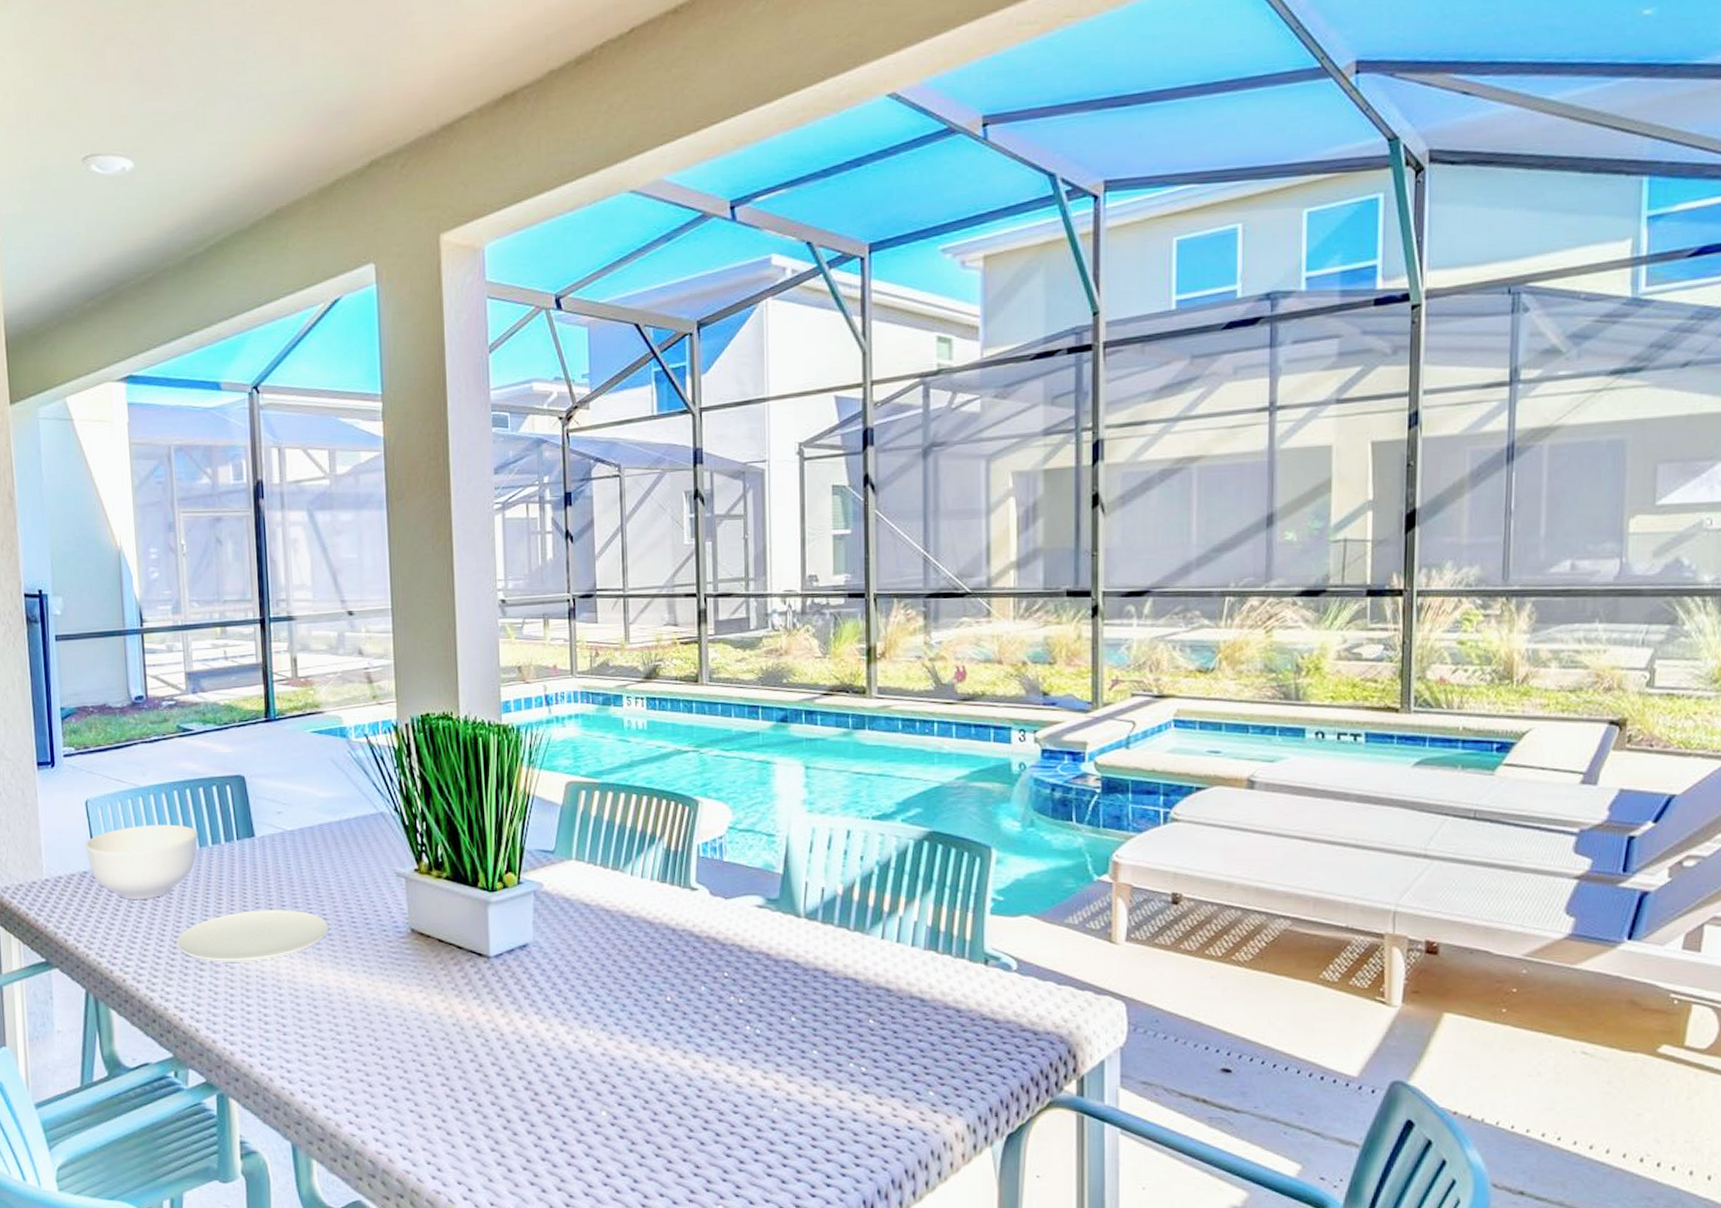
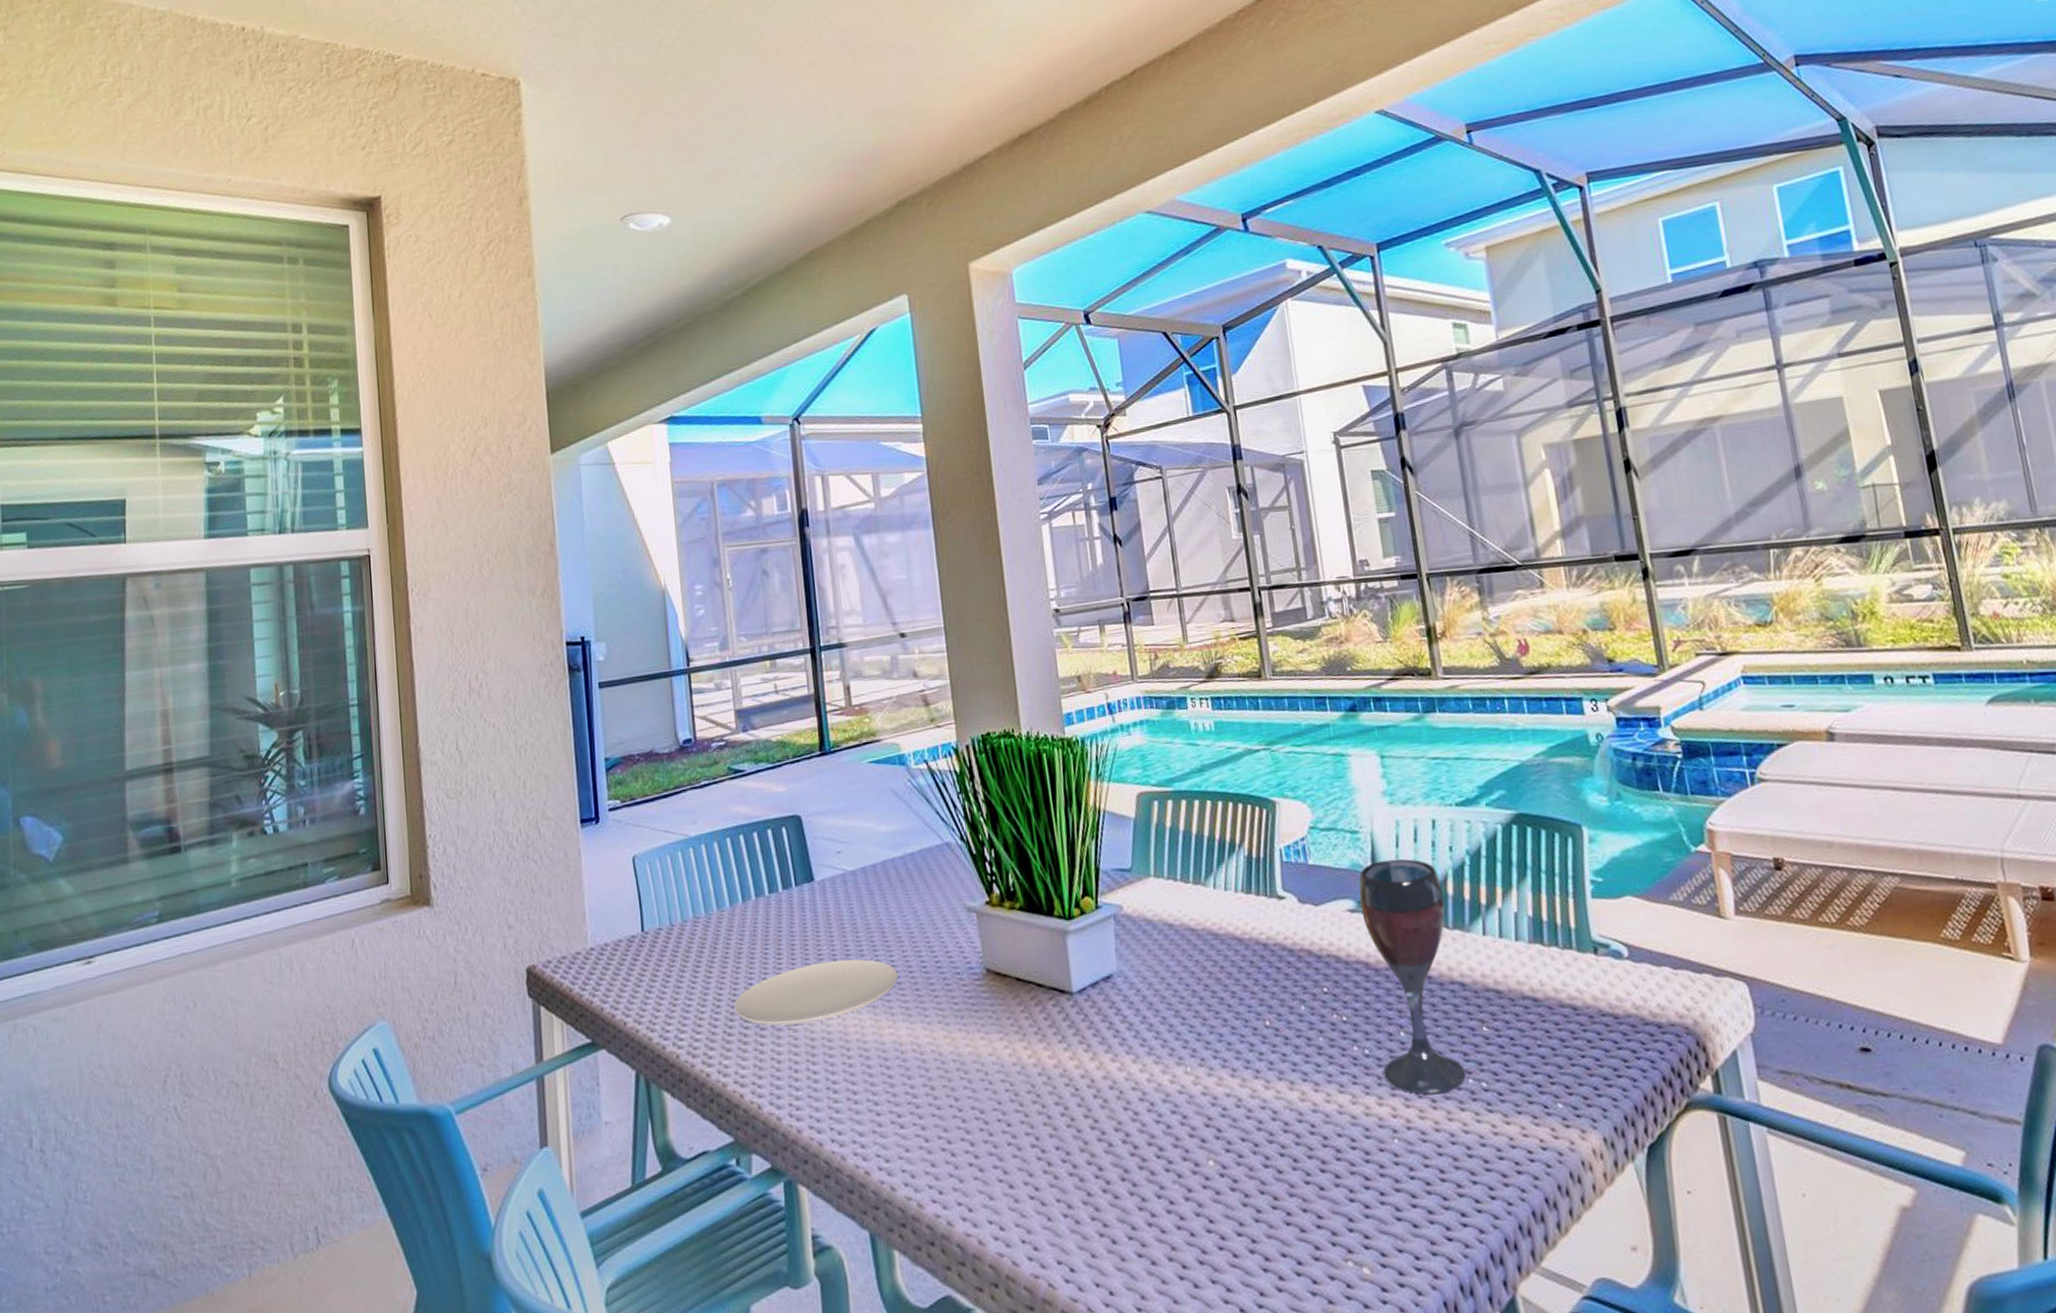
bowl: present [85,824,198,900] -> none [633,874,754,963]
cup: none [768,863,849,1074] -> present [1358,859,1466,1095]

